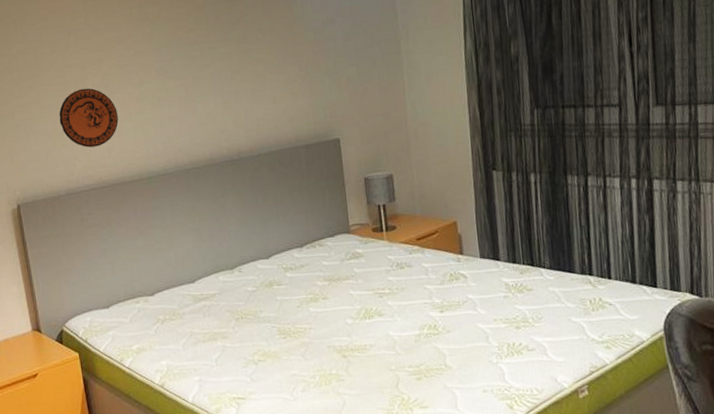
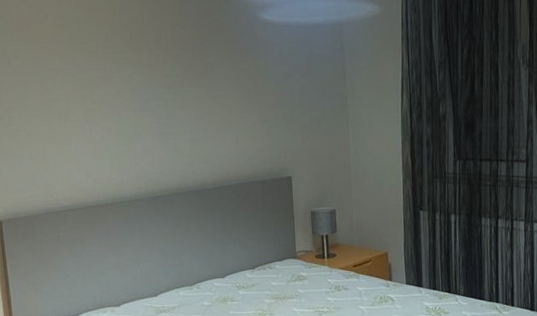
decorative plate: present [59,88,119,148] -> none [43,120,97,173]

